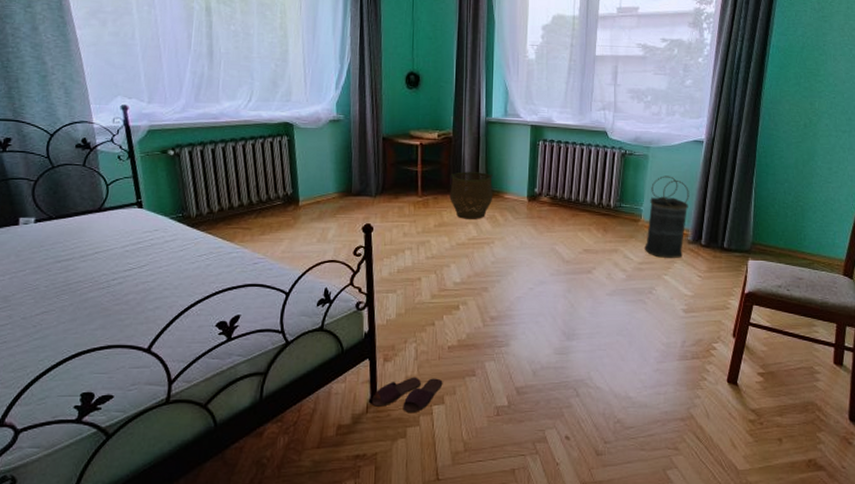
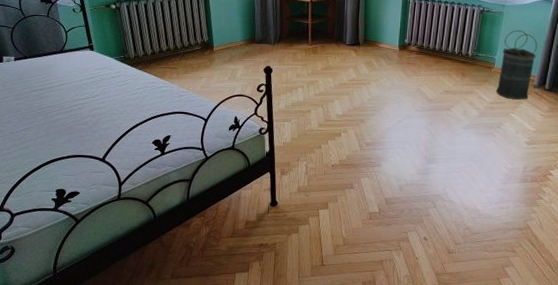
slippers: present [372,377,443,414] -> none [272,187,327,215]
basket: present [449,171,493,219] -> none [334,24,370,64]

